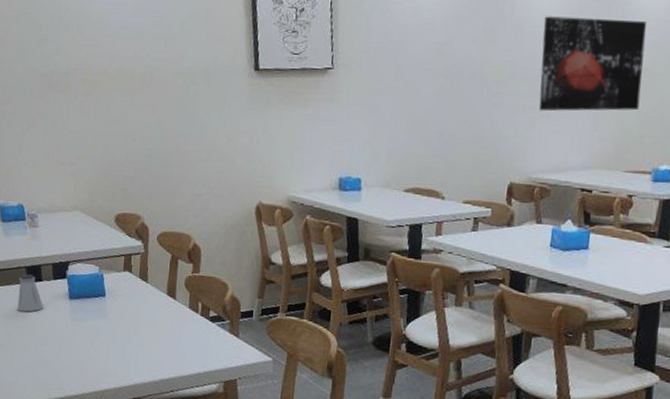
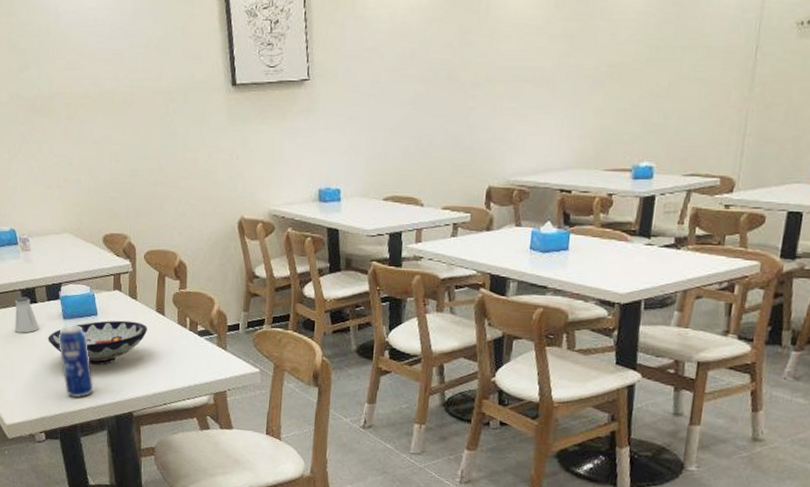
bowl: none [52,302,158,349] -> present [48,320,148,366]
beverage can: none [62,306,98,381] -> present [58,325,94,398]
wall art: present [538,16,647,112] -> none [516,14,626,113]

